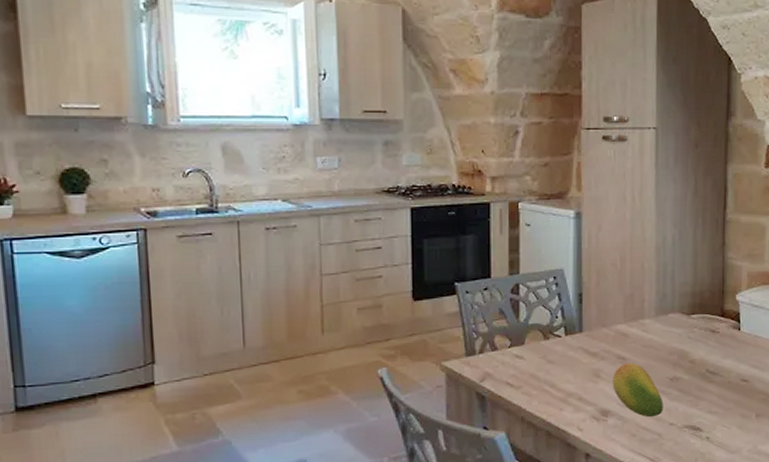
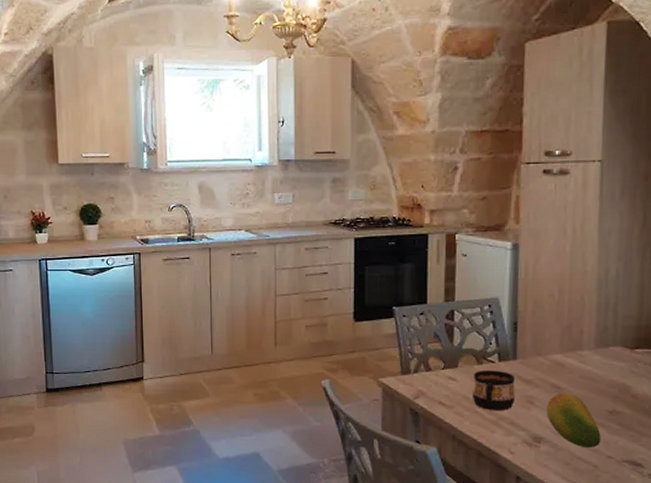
cup: none [539,344,582,388] -> present [472,370,516,412]

